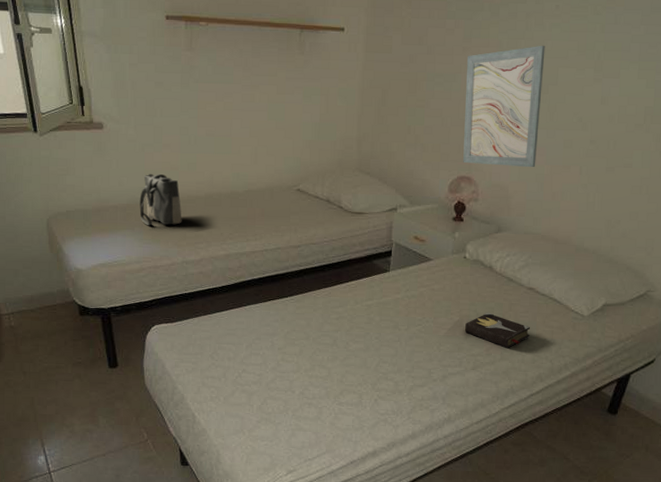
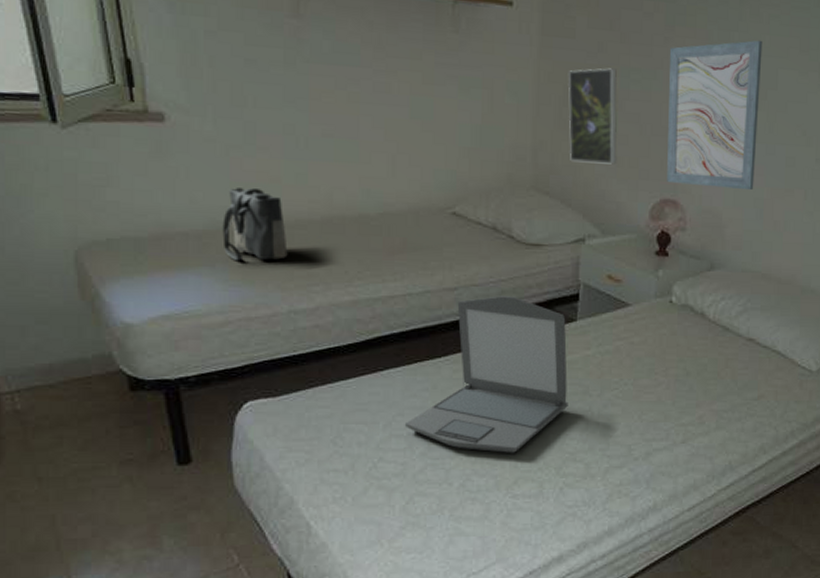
laptop: none [261,252,382,372] -> present [404,296,568,454]
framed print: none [385,74,425,150] -> present [567,68,618,165]
hardback book: present [465,312,530,349] -> none [673,370,750,415]

